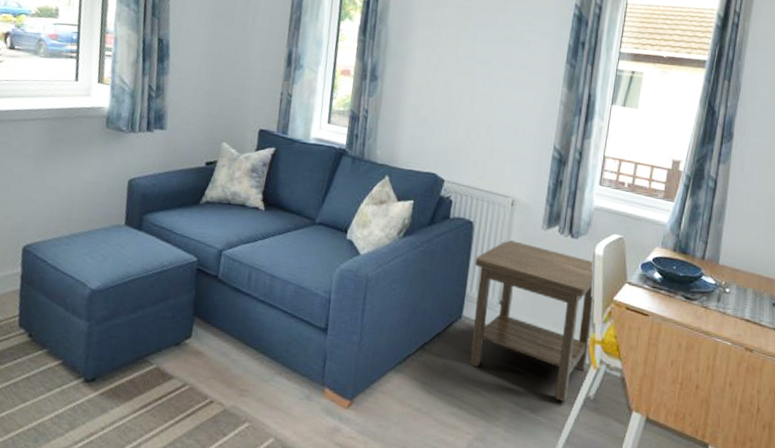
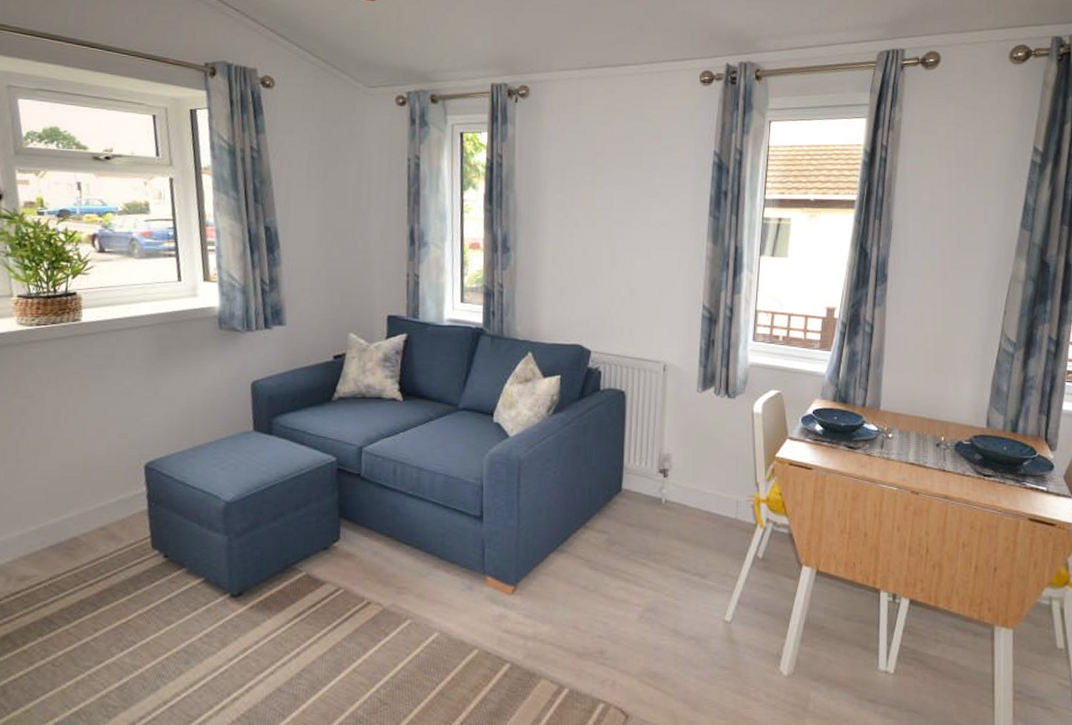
side table: present [469,240,595,403] -> none [630,407,756,565]

